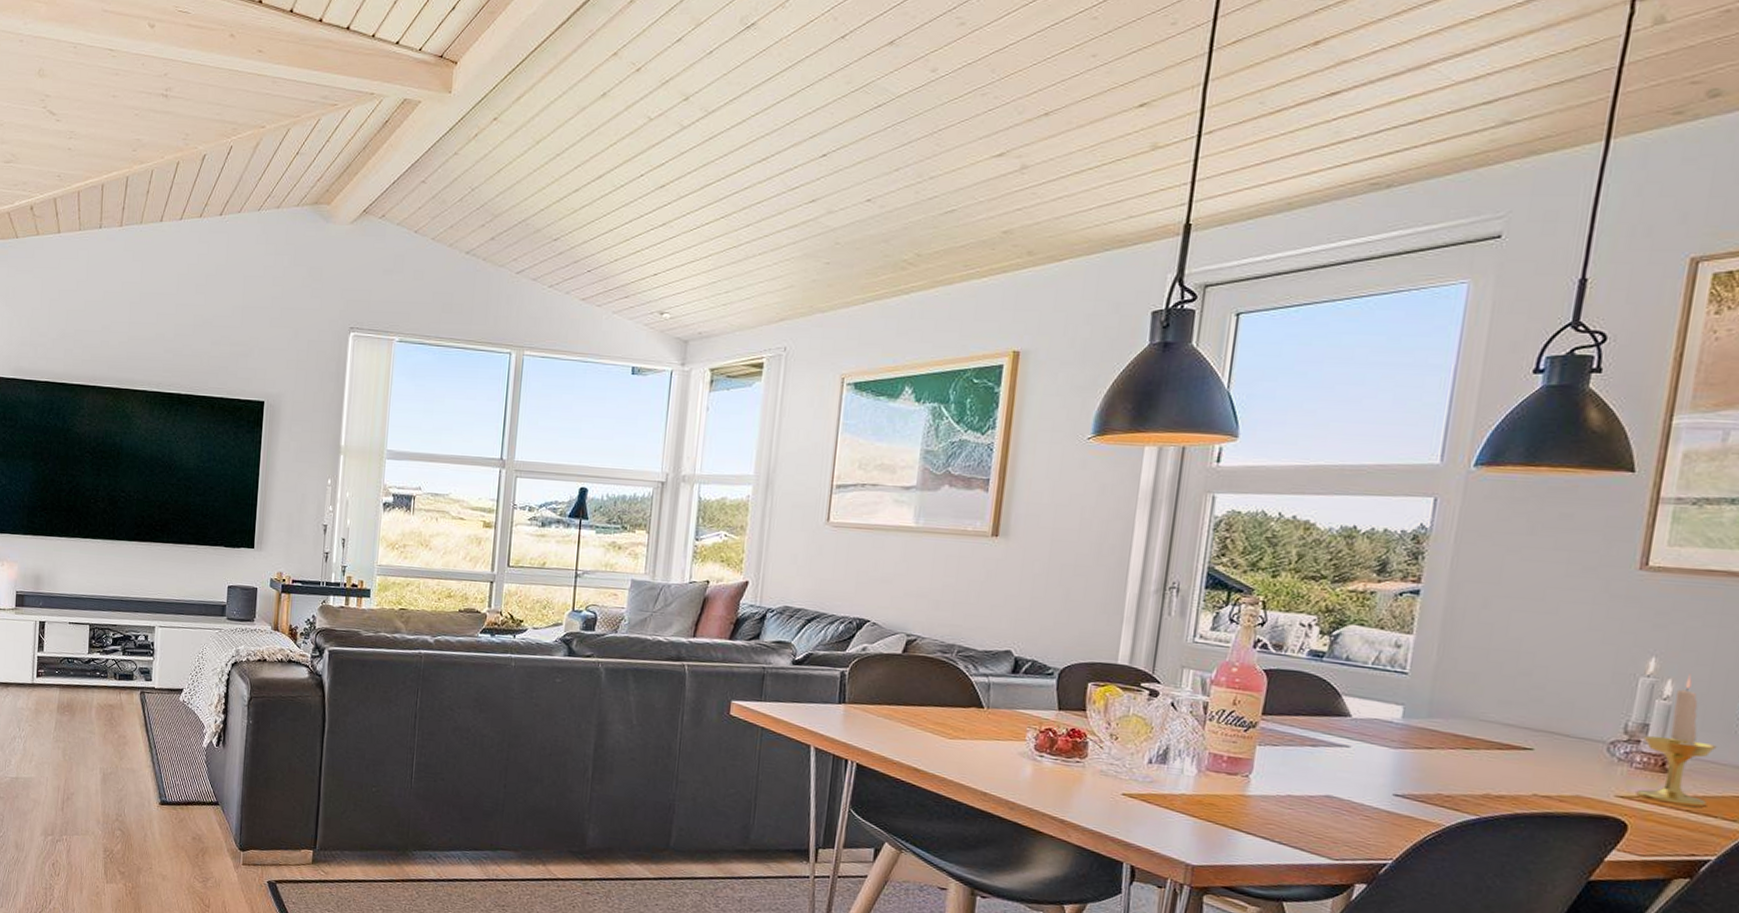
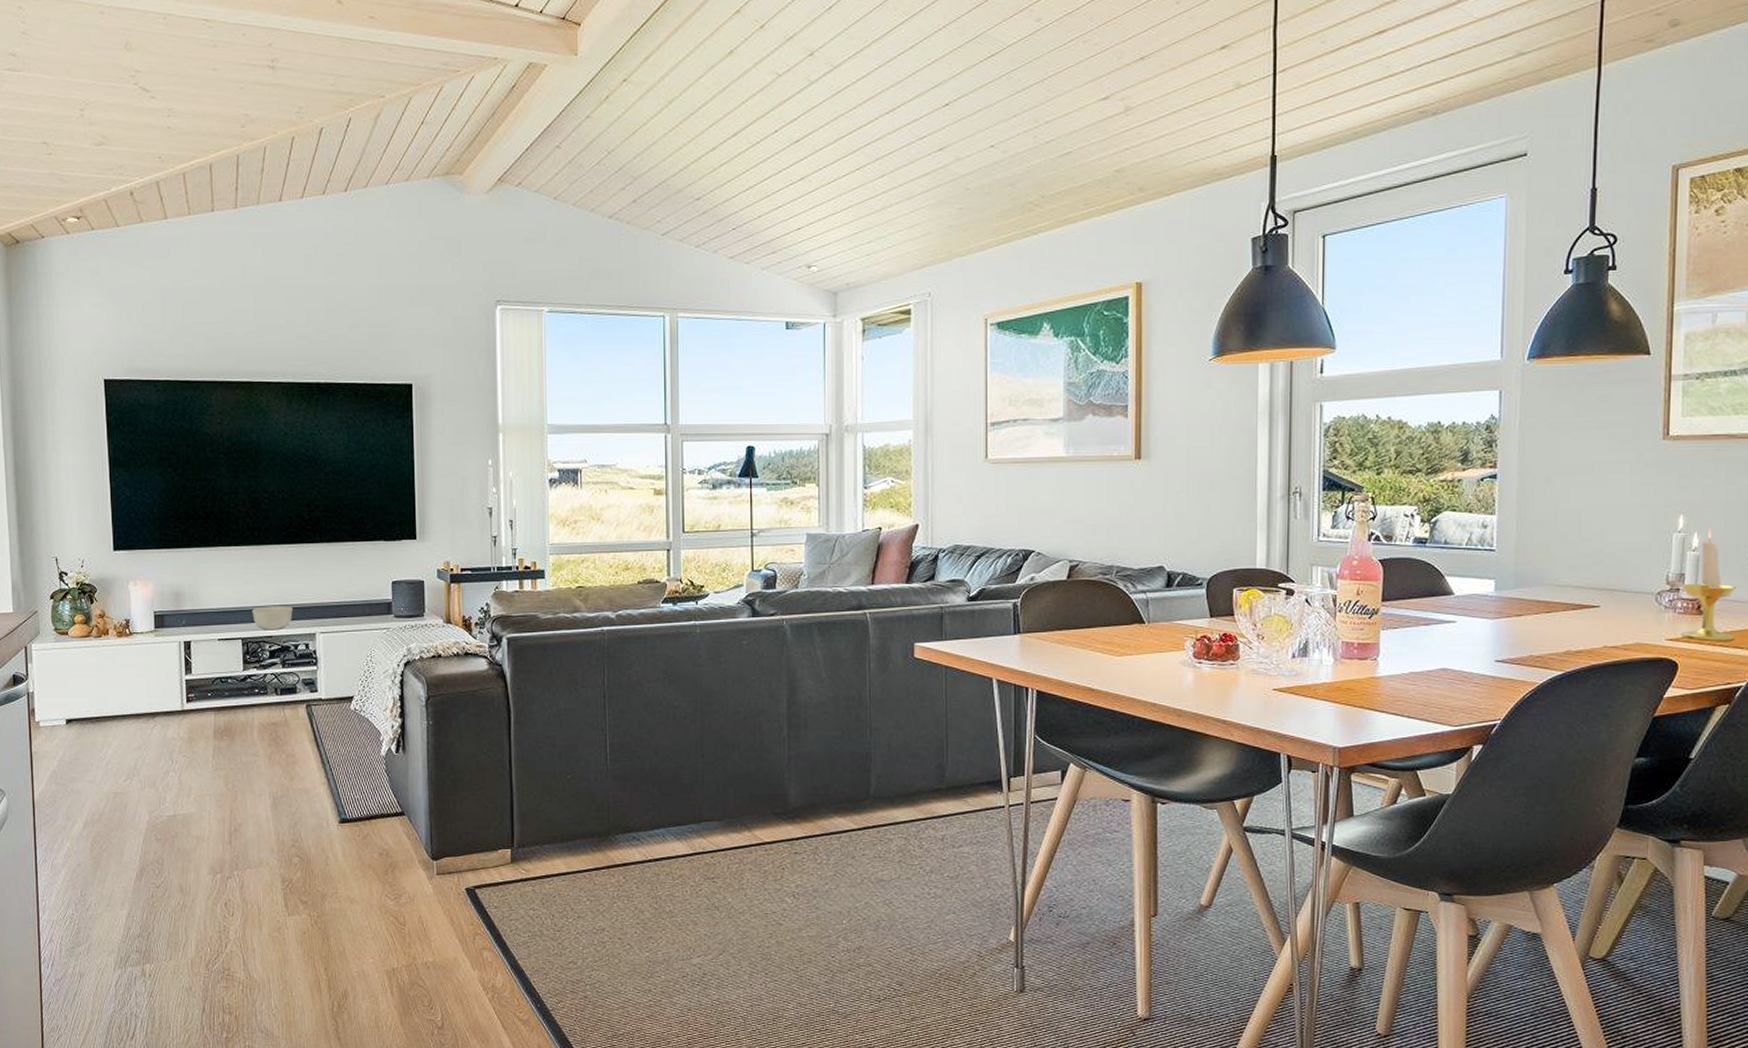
bowl: none [101,596,137,621] -> present [252,606,293,631]

